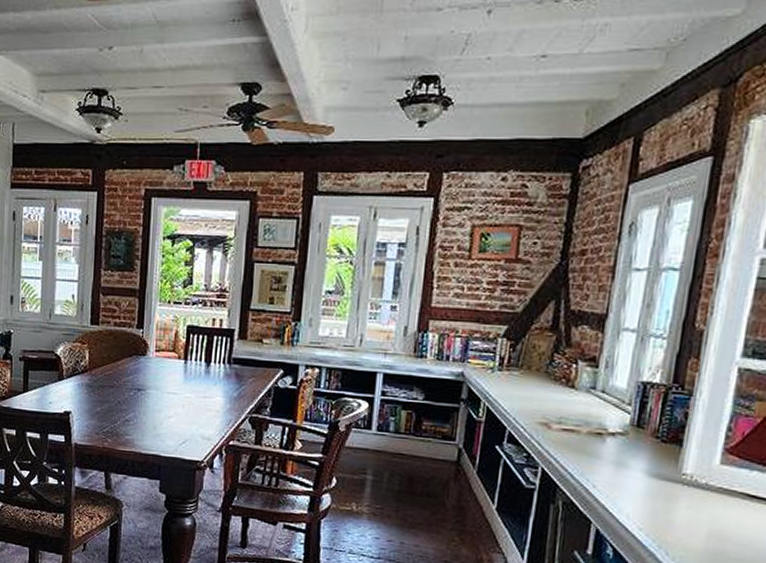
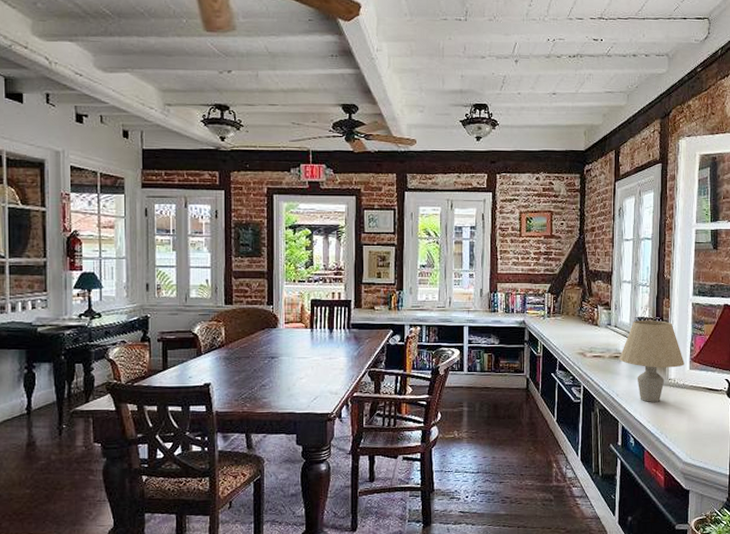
table lamp: none [603,386,713,504] -> present [619,320,684,402]

